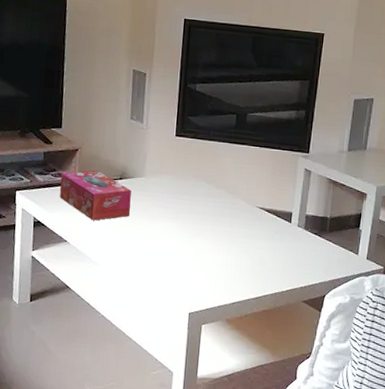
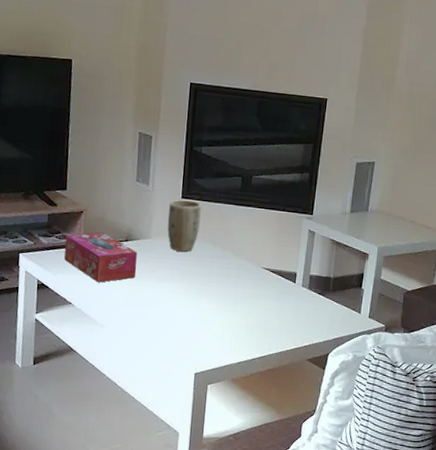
plant pot: none [161,137,196,191] -> present [167,199,202,252]

